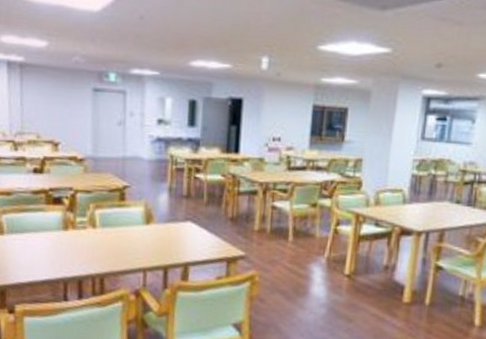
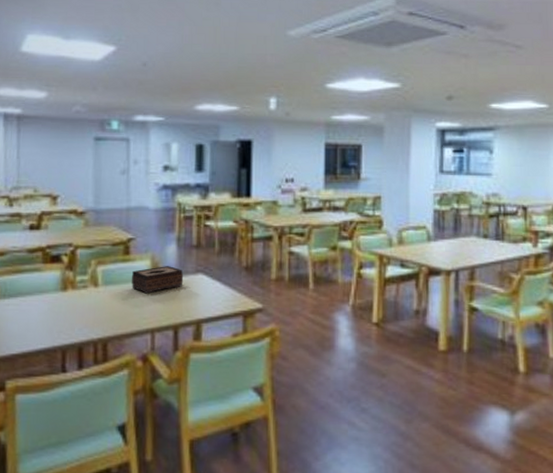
tissue box: none [126,212,174,237] -> present [131,266,184,294]

